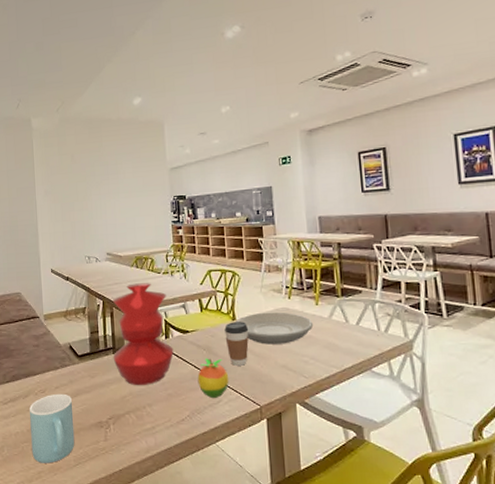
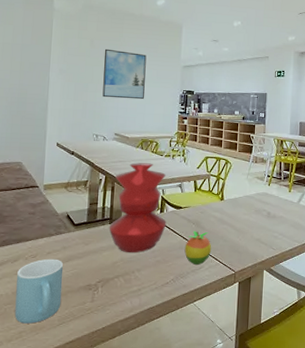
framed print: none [85,161,132,215] -> present [102,48,147,100]
coffee cup: present [224,322,249,366] -> none [213,201,234,238]
plate: present [235,312,314,345] -> none [223,195,285,222]

